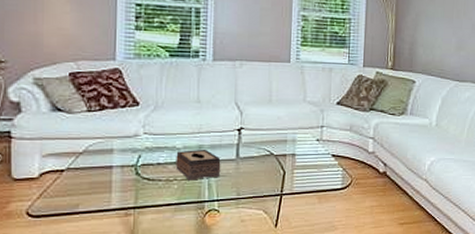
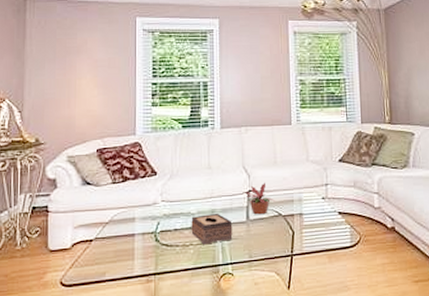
potted plant: none [236,120,268,153] -> present [245,182,276,215]

